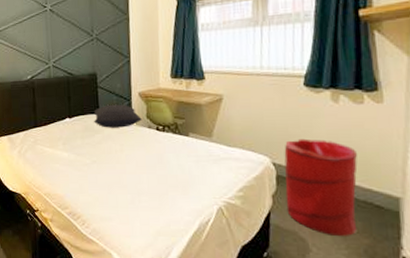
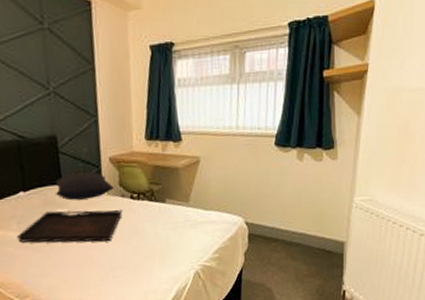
serving tray: none [62,136,149,168] -> present [17,210,122,243]
laundry hamper: present [284,138,358,236] -> none [256,196,315,282]

